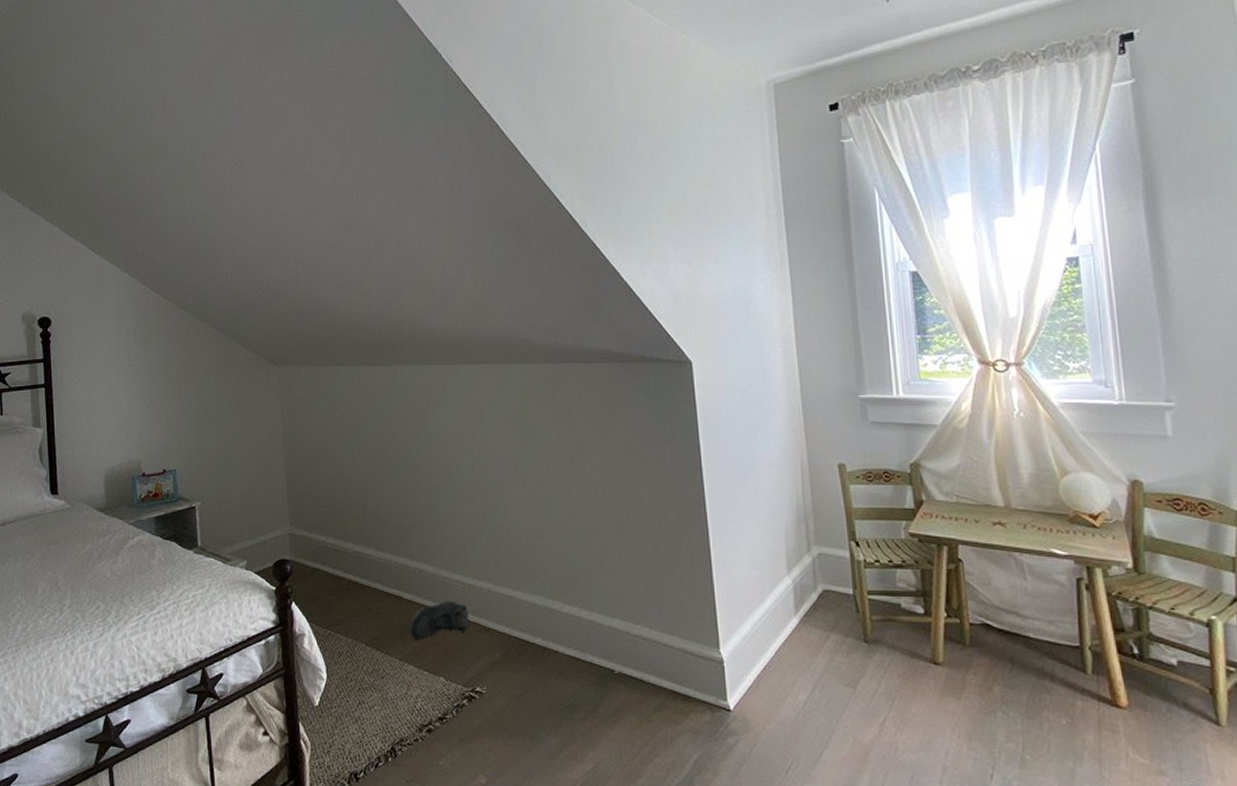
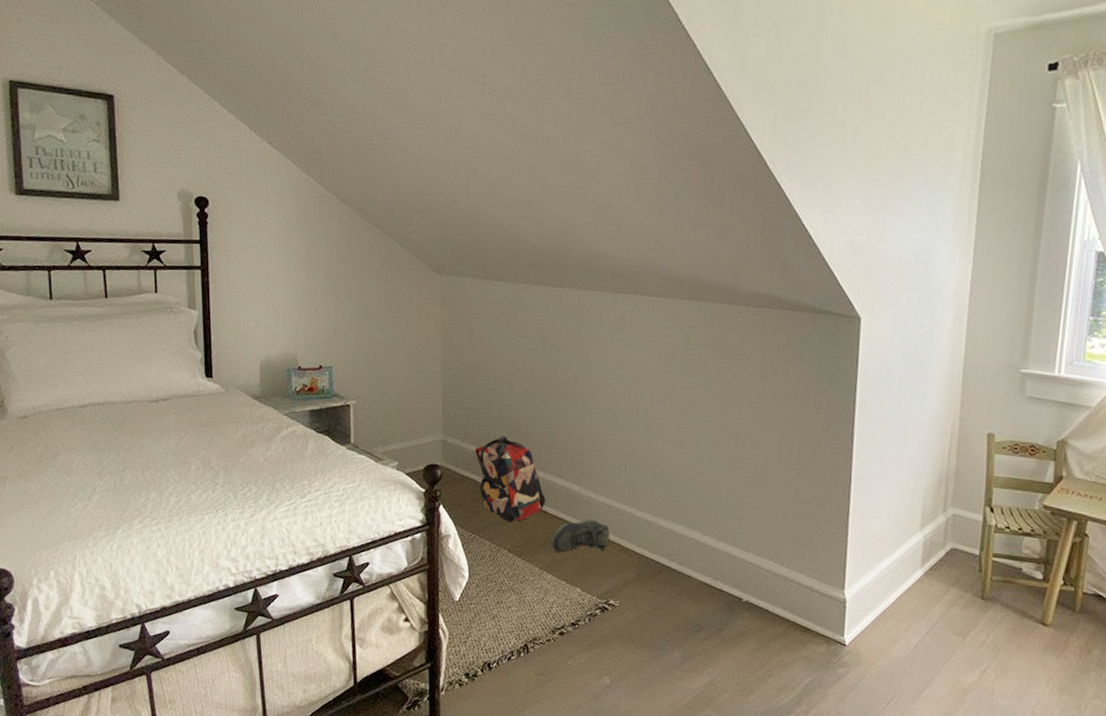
backpack: none [324,522,400,613] -> present [475,436,546,522]

